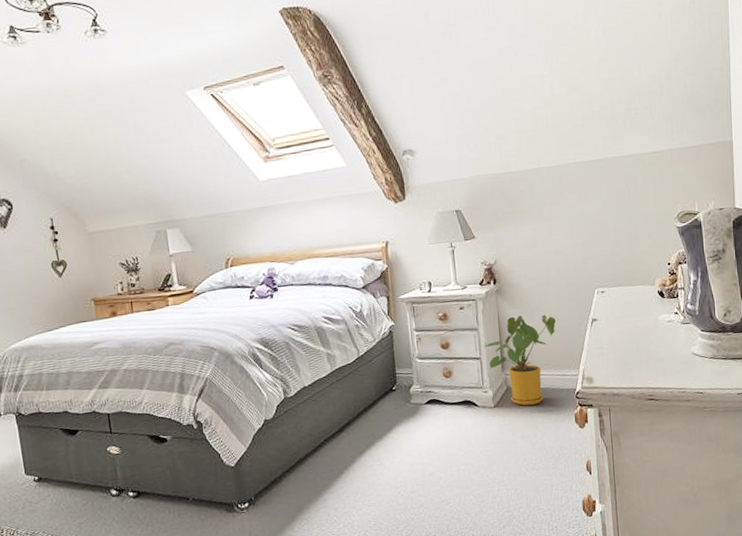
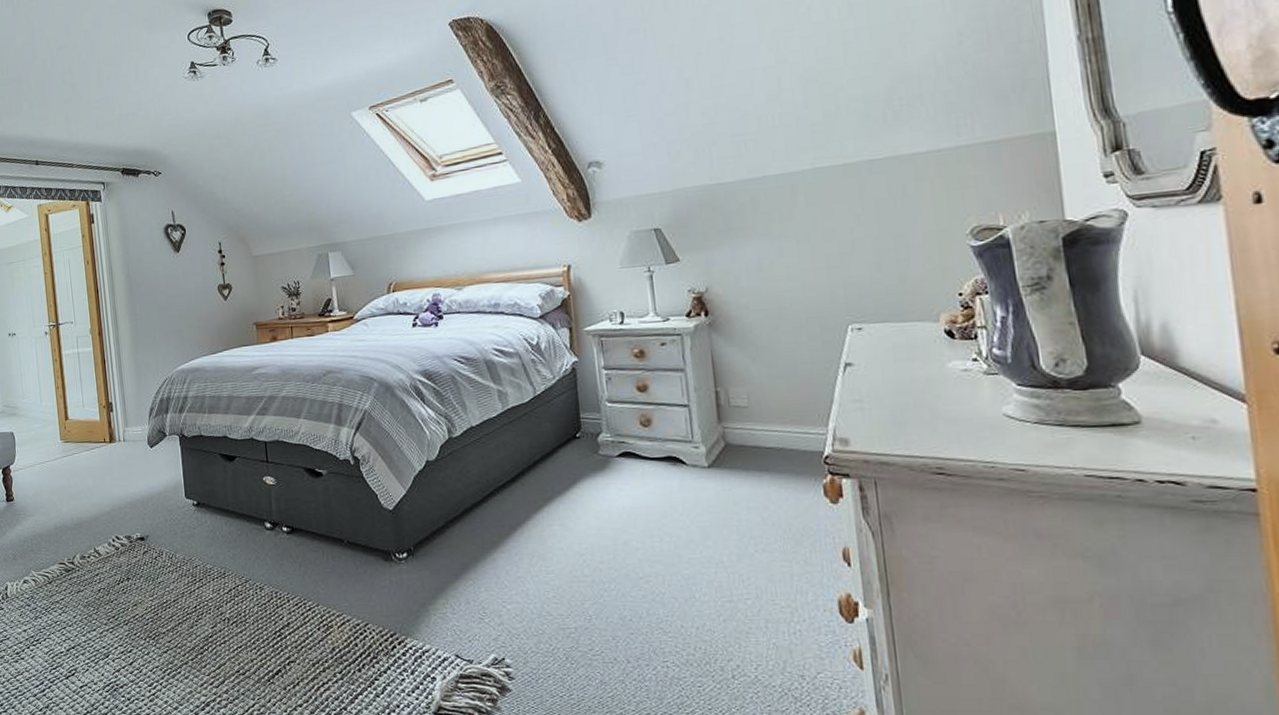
house plant: present [485,314,556,406] -> none [694,355,792,469]

